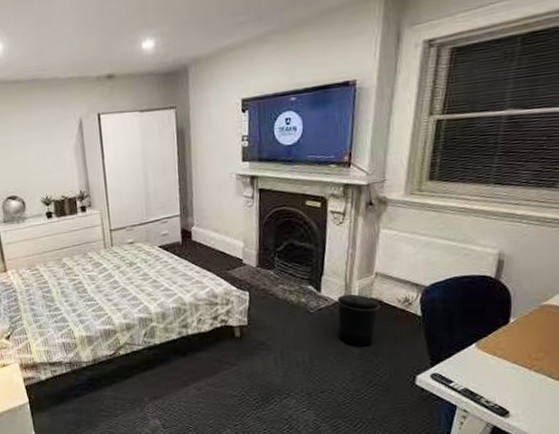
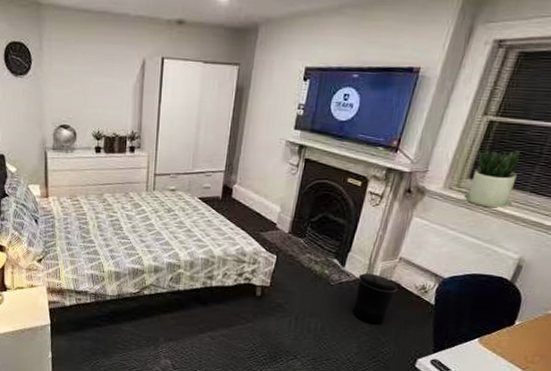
planter: none [427,144,479,207] -> present [464,146,520,209]

